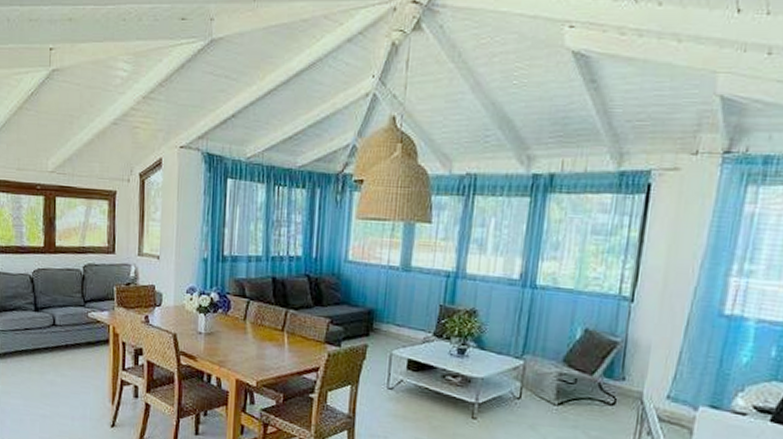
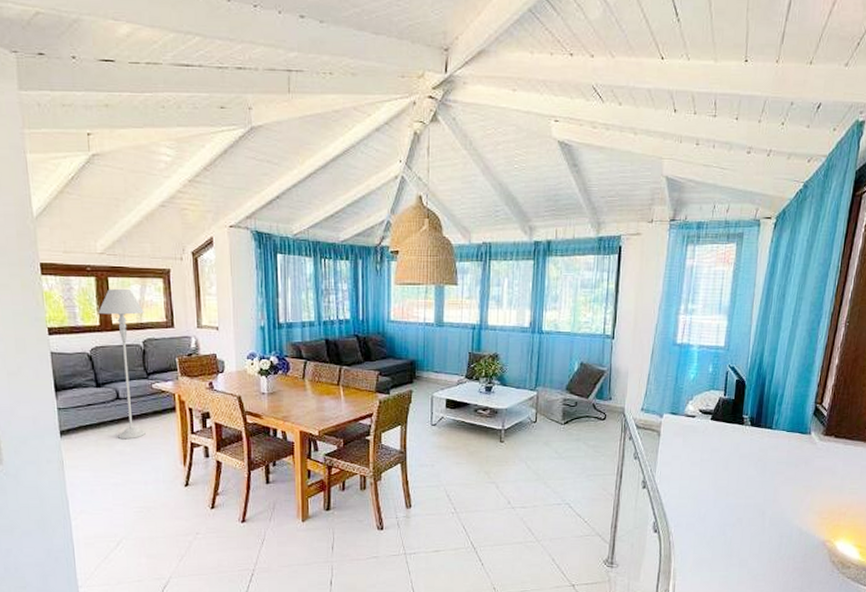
floor lamp: none [43,209,87,370] -> present [98,289,146,440]

